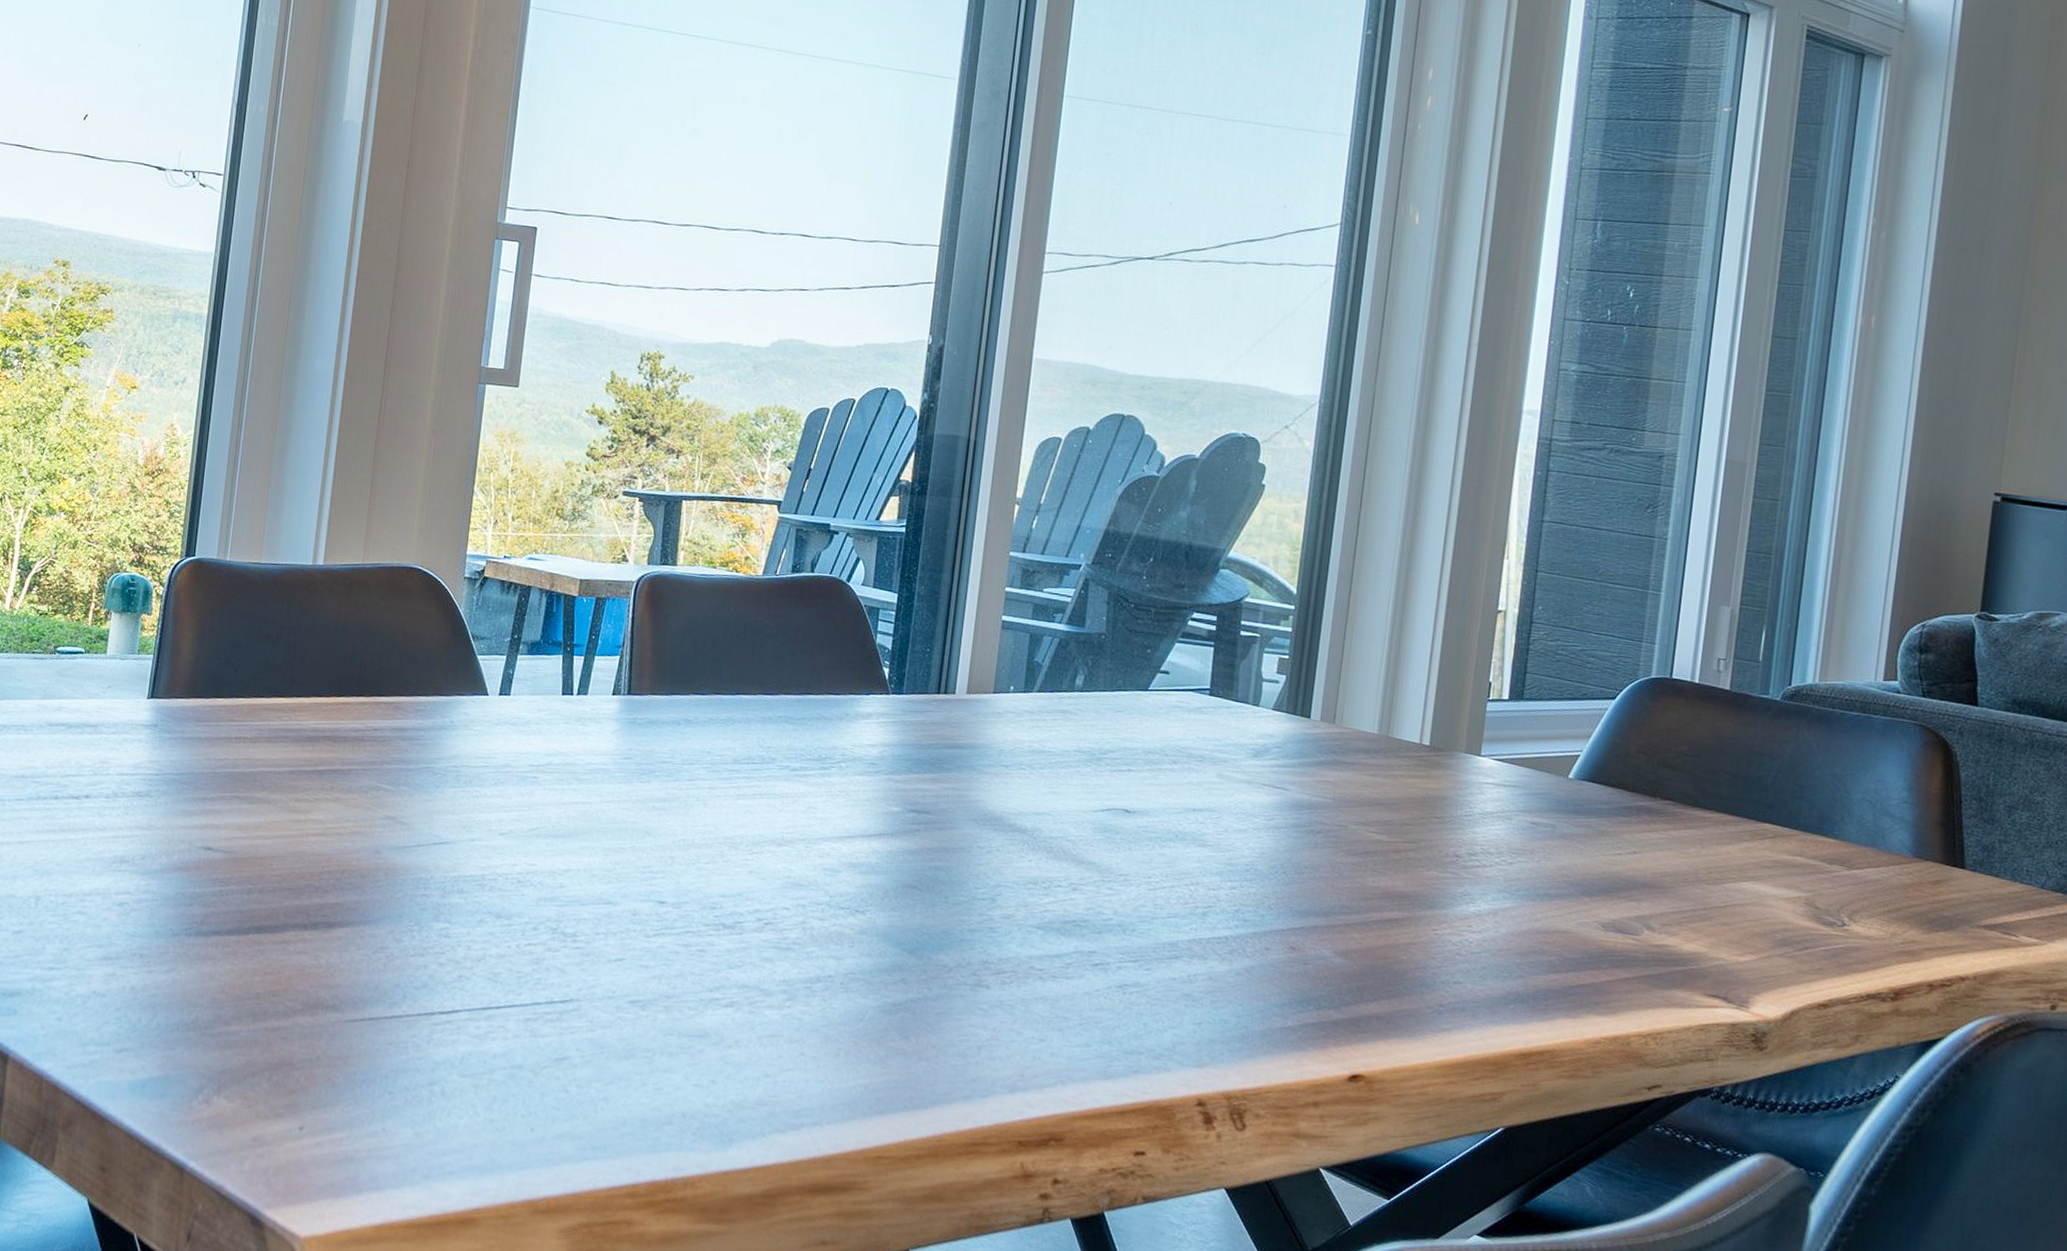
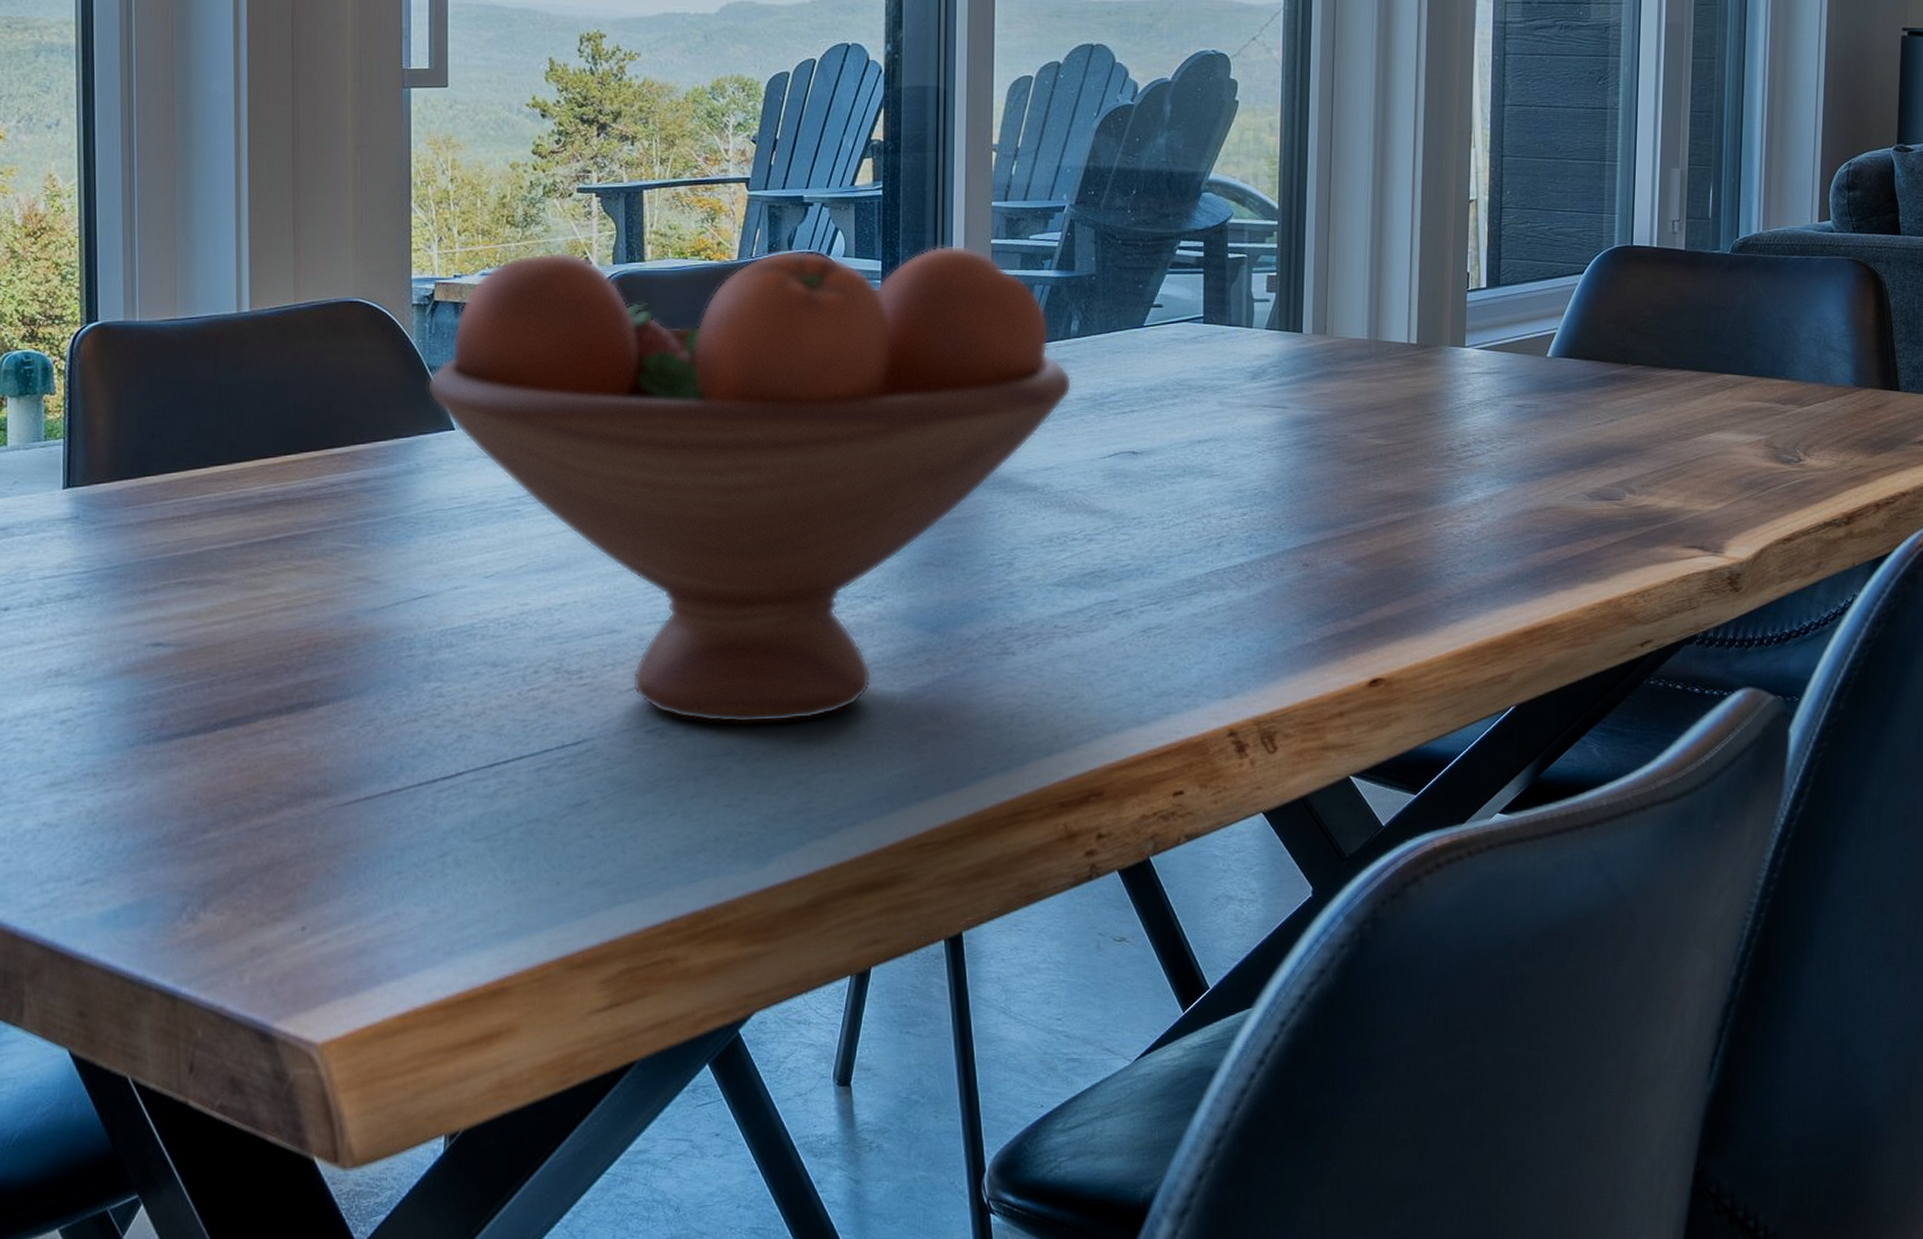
fruit bowl: none [468,546,1072,1017] -> present [427,245,1072,724]

